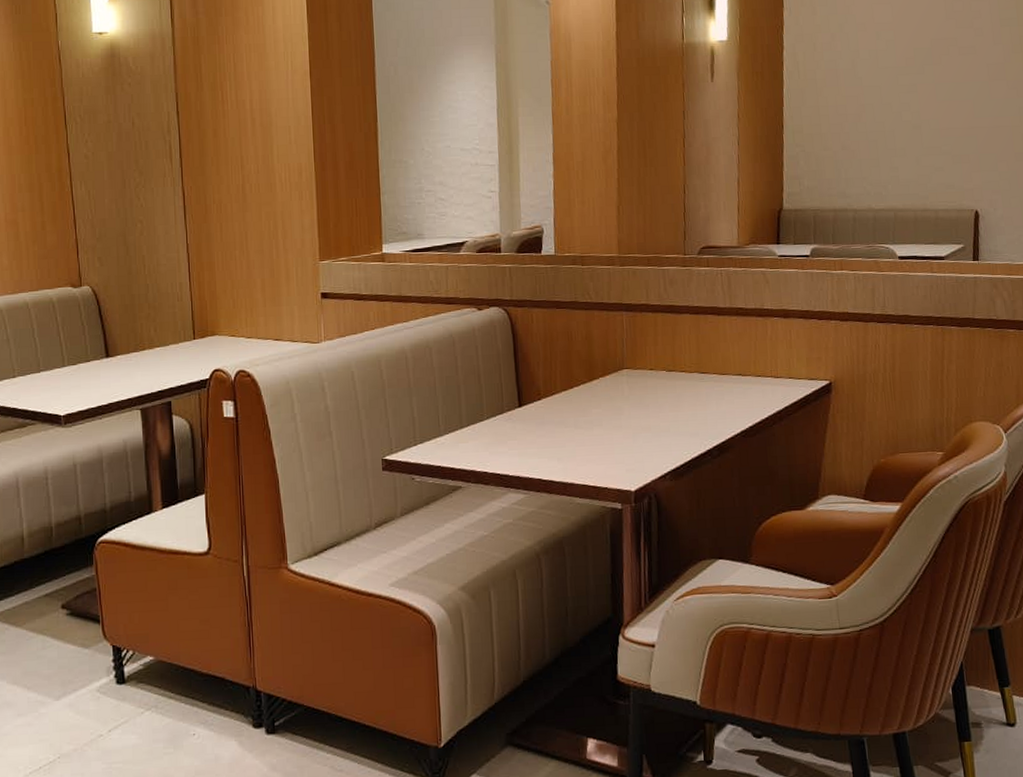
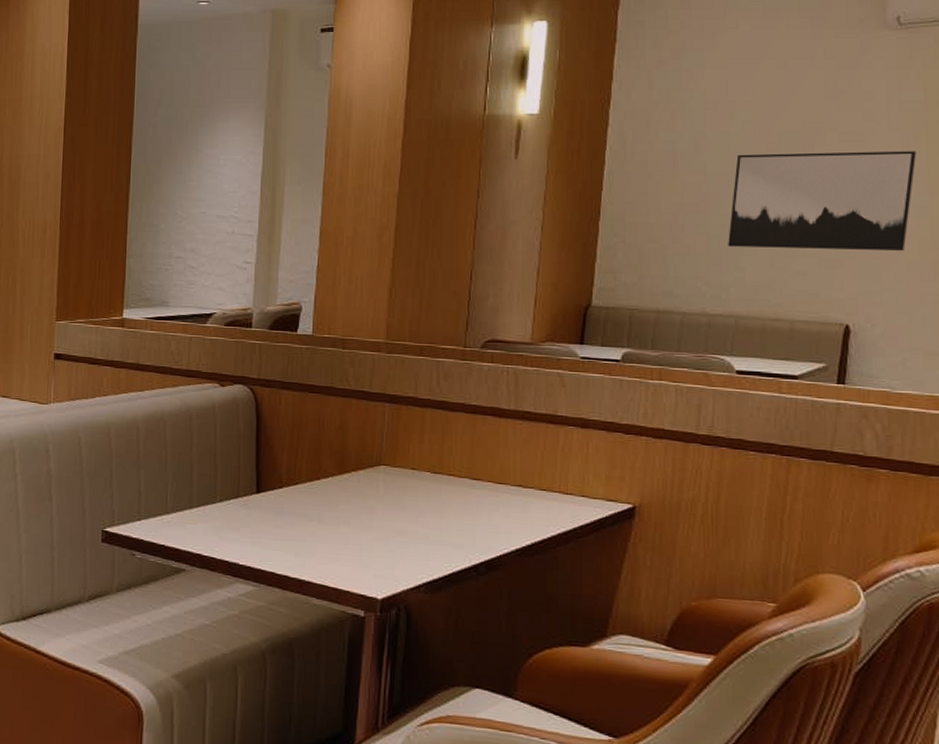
wall art: none [883,60,1016,150] -> present [728,151,917,251]

